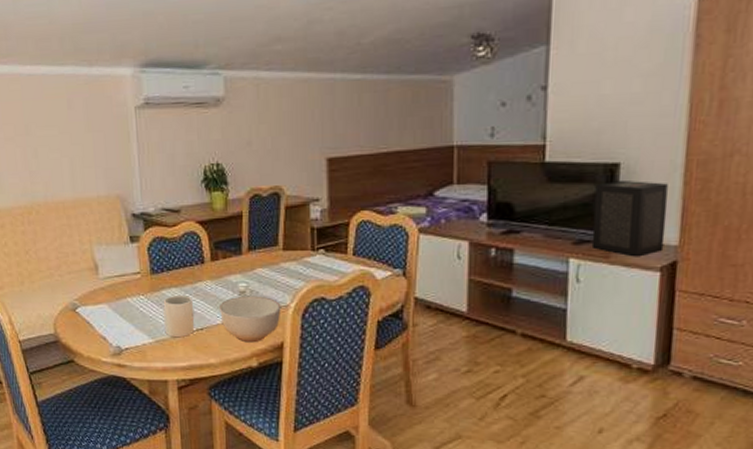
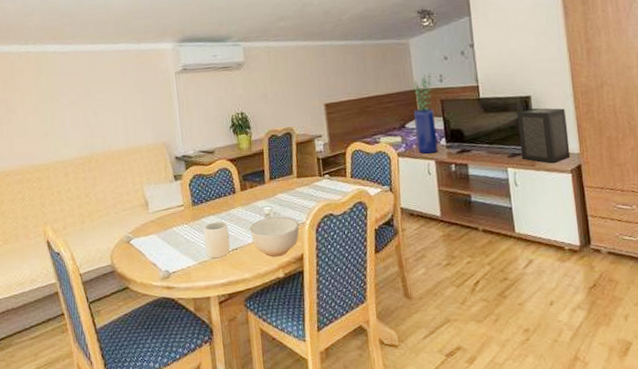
vase: none [447,124,481,232] -> present [413,73,438,154]

